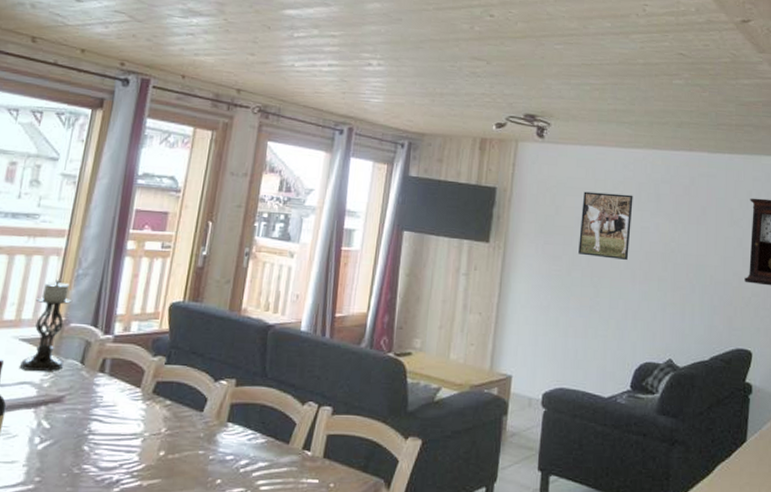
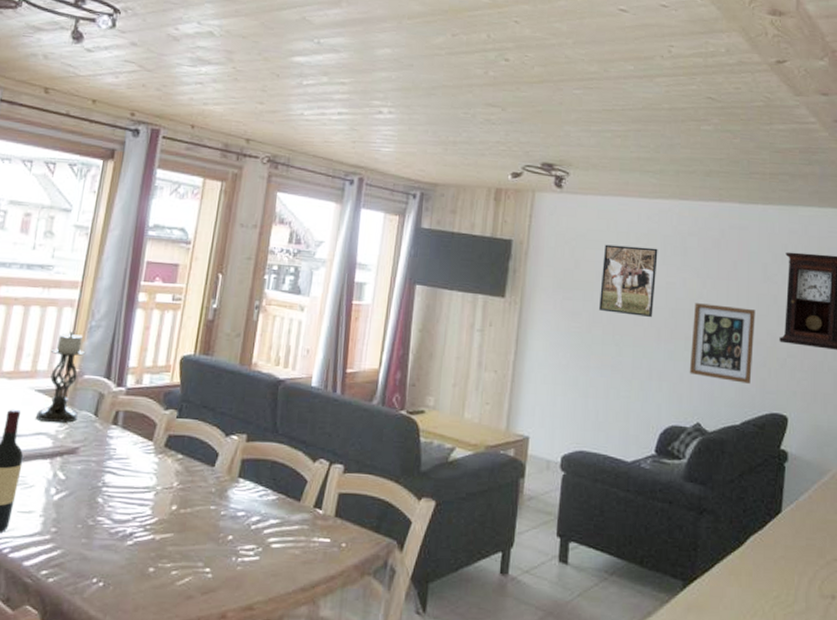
wall art: none [662,246,723,322] -> present [689,303,756,384]

